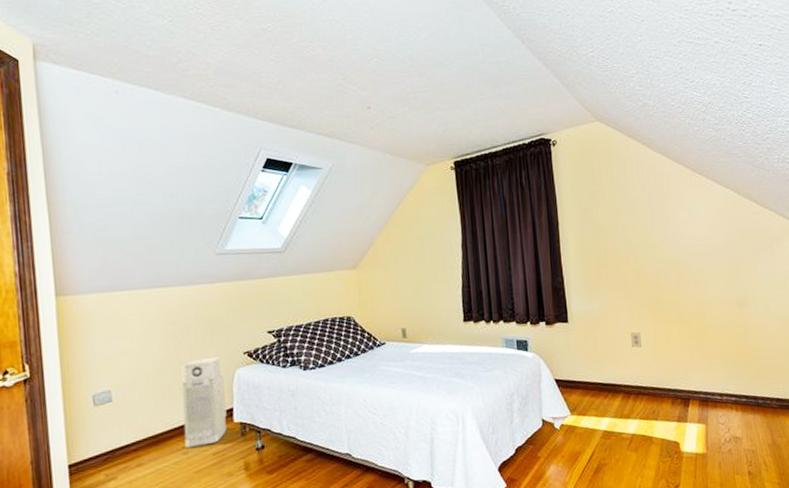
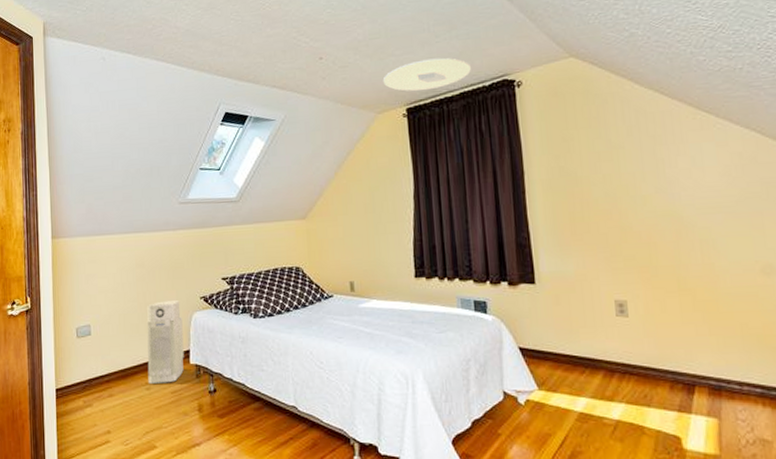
ceiling light: none [431,114,513,146] -> present [382,58,471,92]

